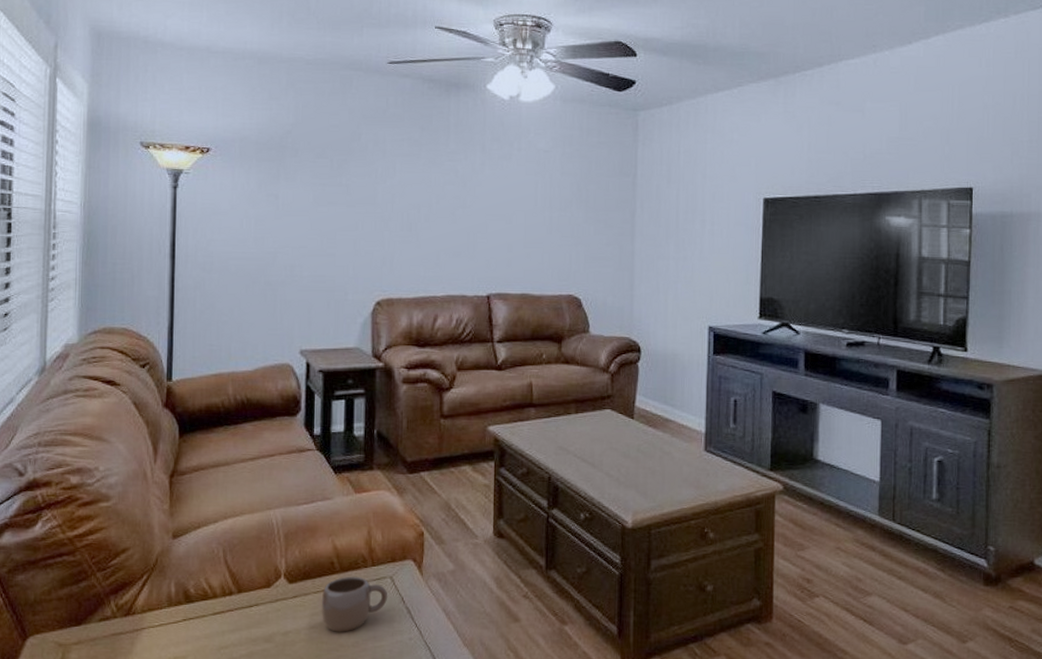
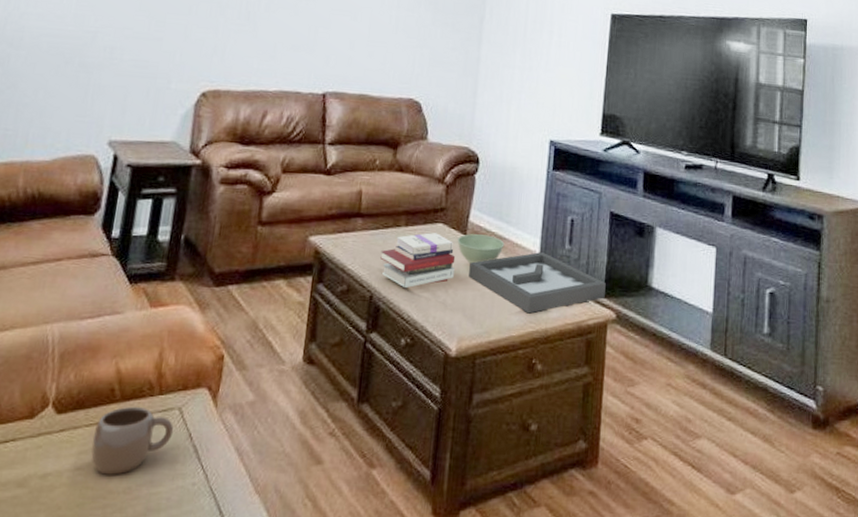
books: none [555,418,625,469] -> present [380,233,456,289]
bowl: none [625,418,671,445] -> present [457,234,505,264]
decorative tray: none [639,432,772,488] -> present [469,252,606,314]

